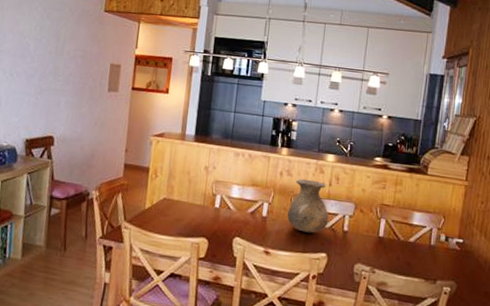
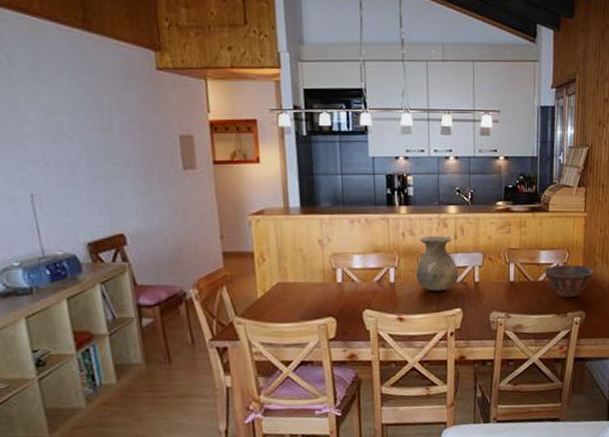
bowl: none [416,229,470,266] -> present [544,264,593,298]

